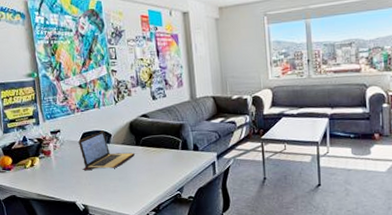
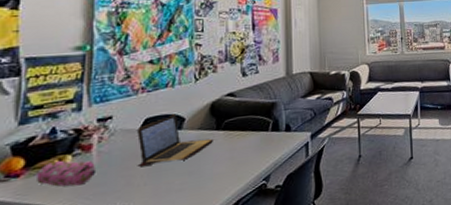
pencil case: none [20,160,56,180] -> present [37,160,97,187]

